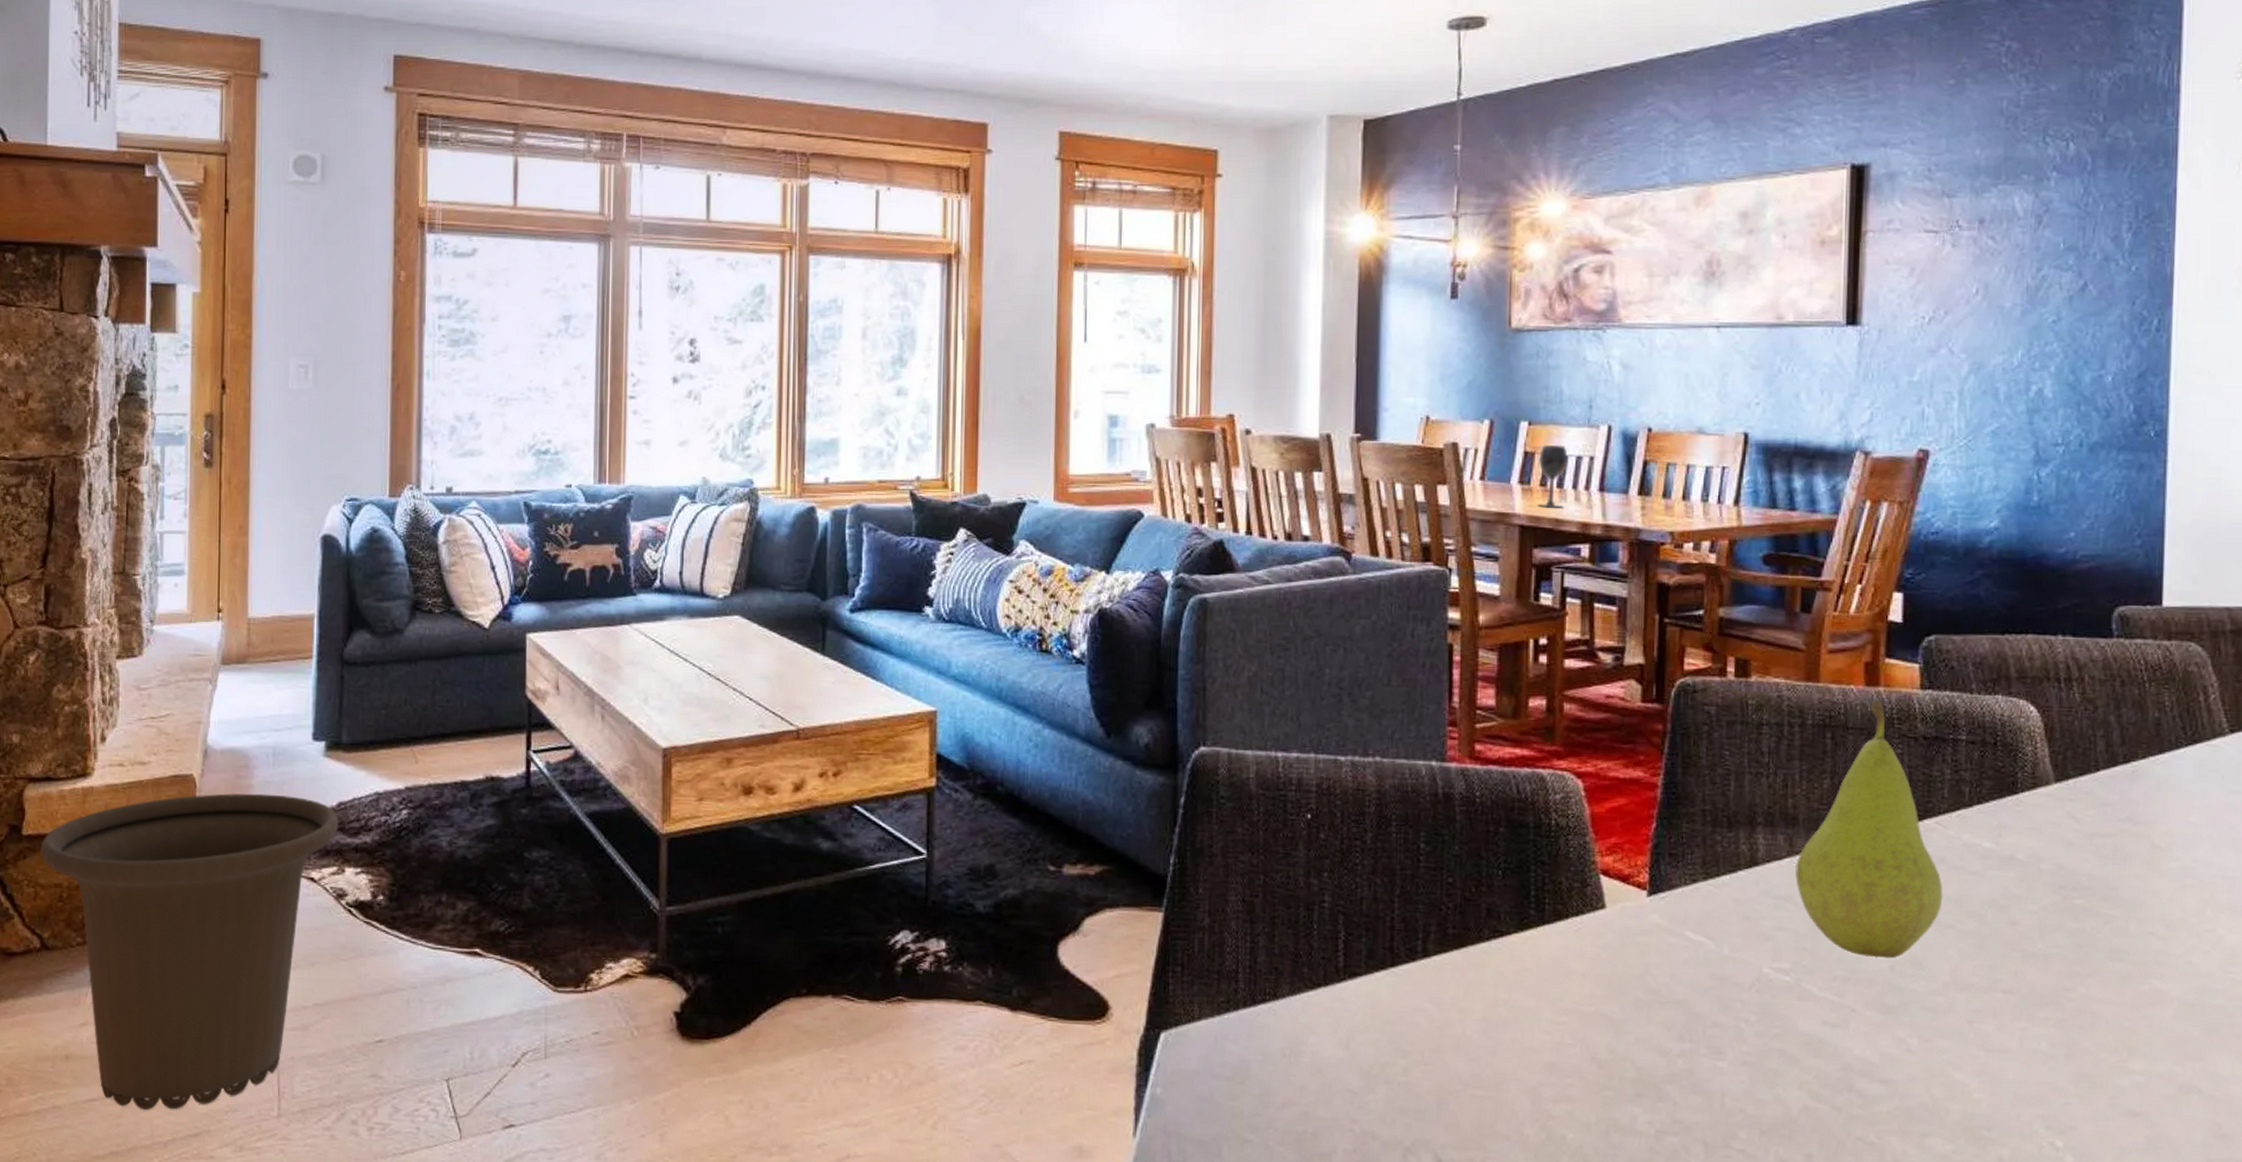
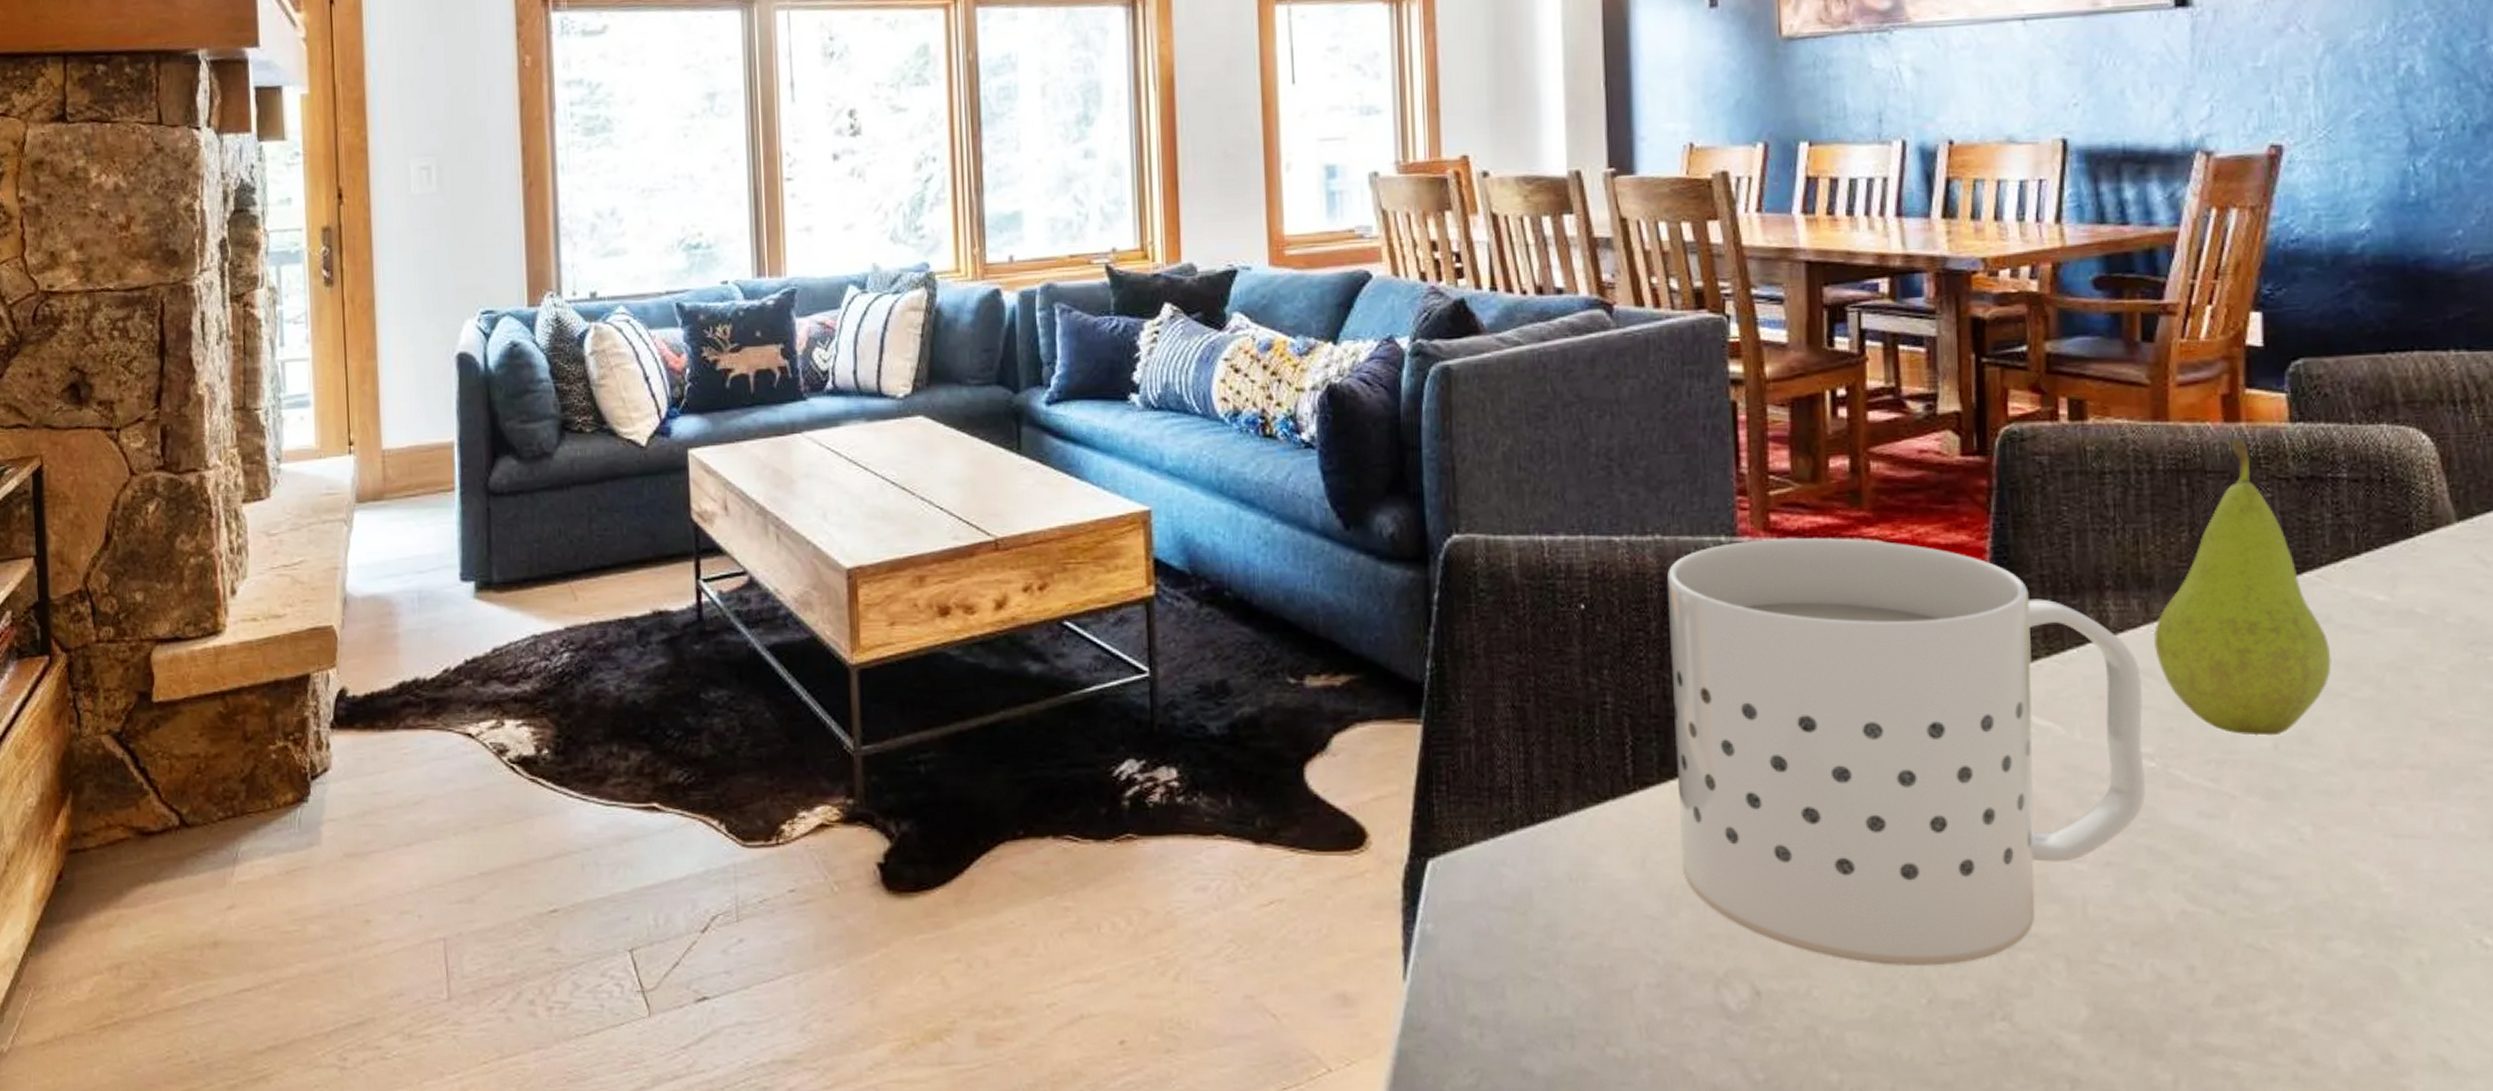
basket: present [40,793,339,1110] -> none [173,643,495,998]
mug: none [1381,766,1782,1145] -> present [1666,538,2145,966]
wine glass: present [1538,444,1568,508] -> none [1824,166,1857,239]

